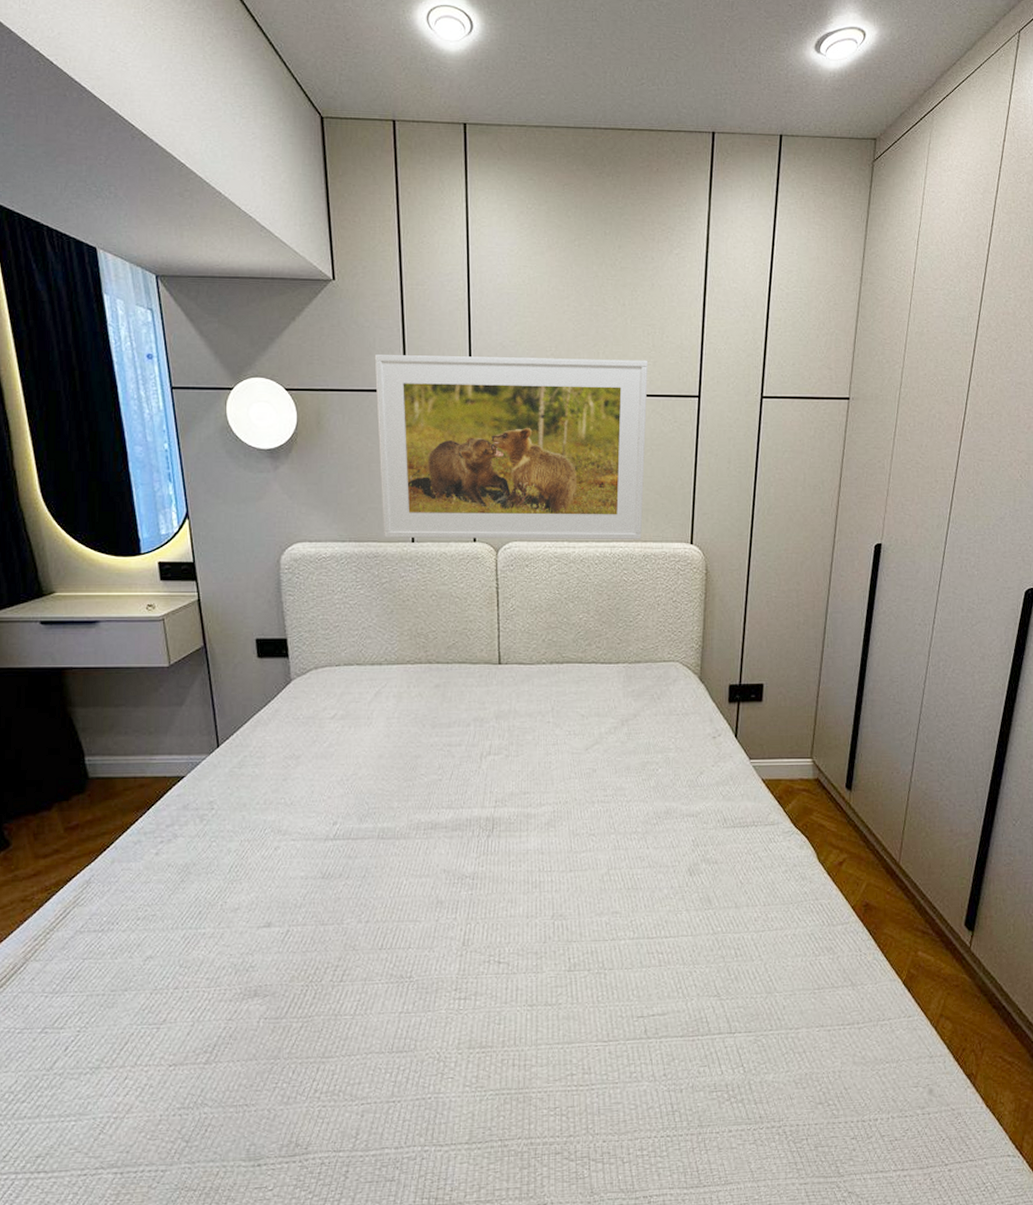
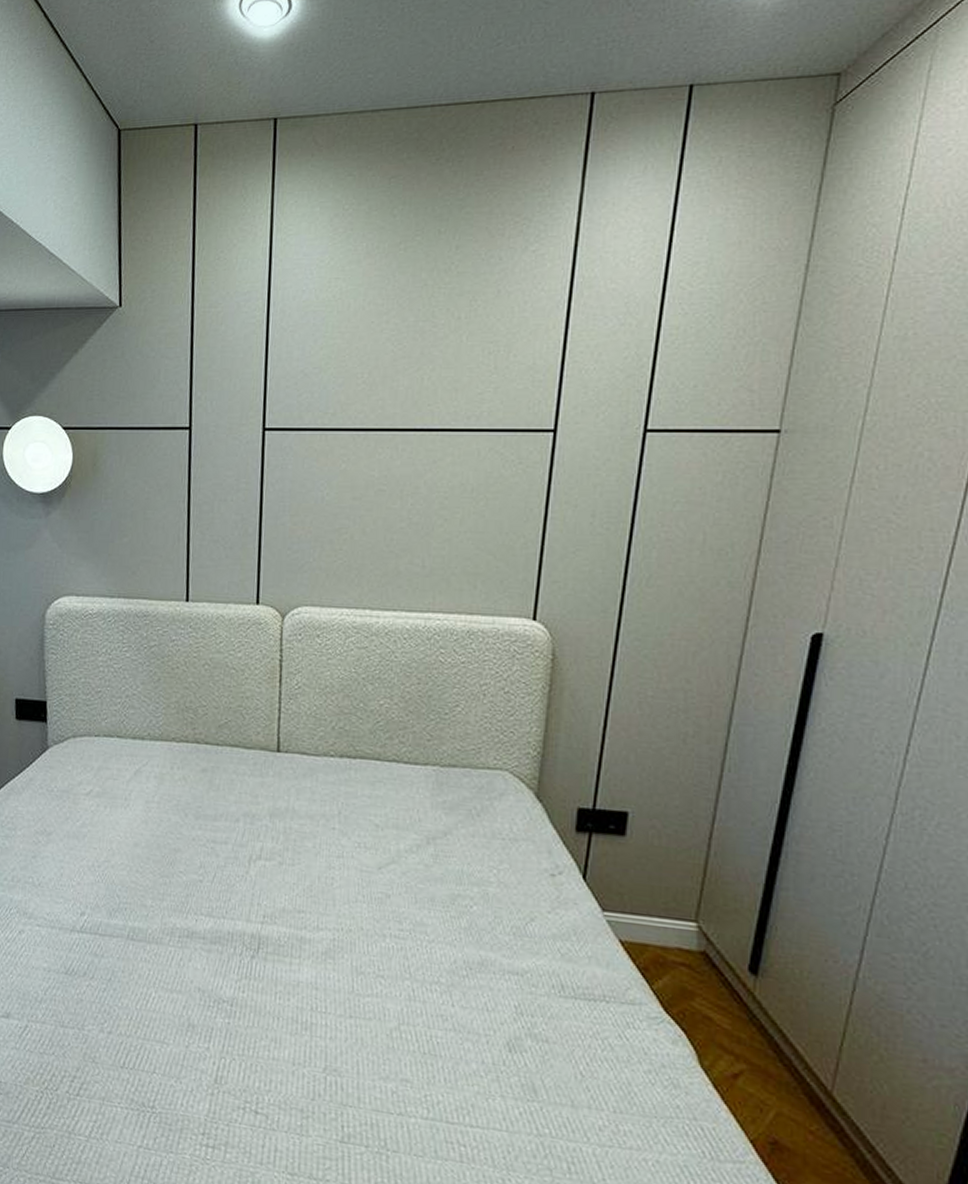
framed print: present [374,355,649,539] -> none [155,386,488,611]

